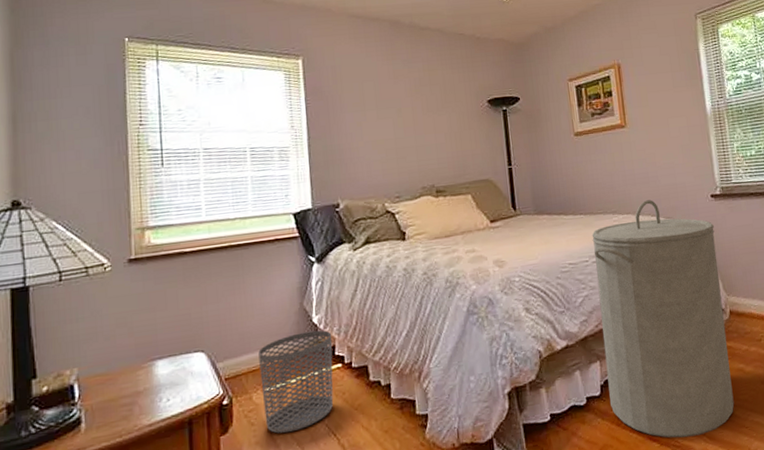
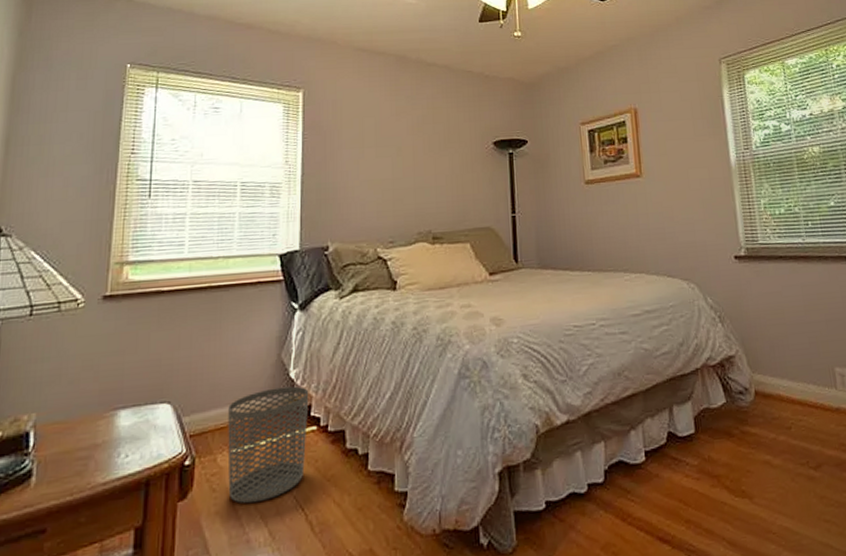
laundry hamper: present [591,199,735,438] -> none [600,258,760,542]

